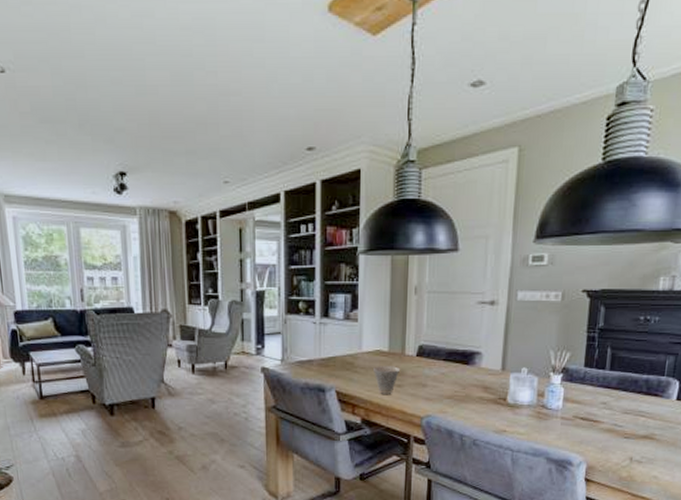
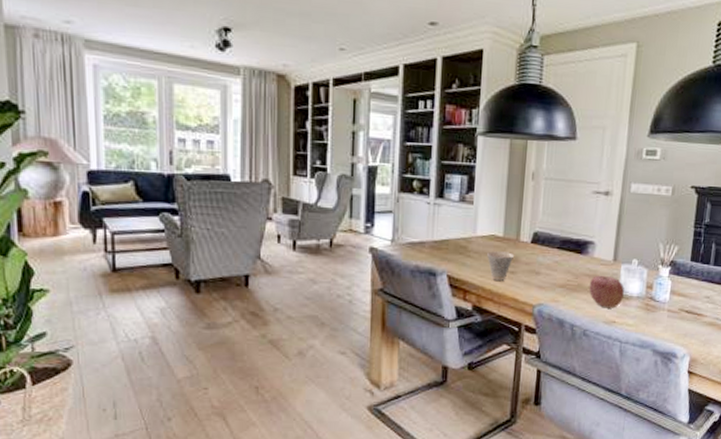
apple: none [477,385,514,418] -> present [589,275,624,308]

